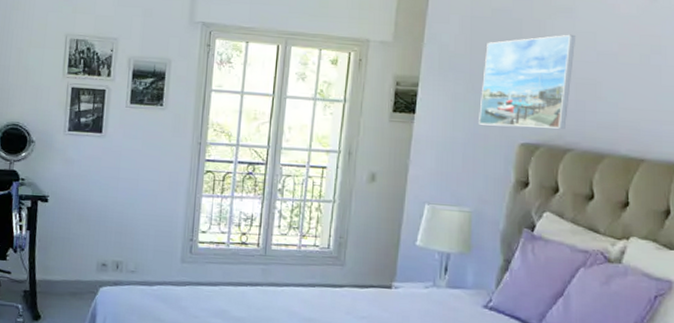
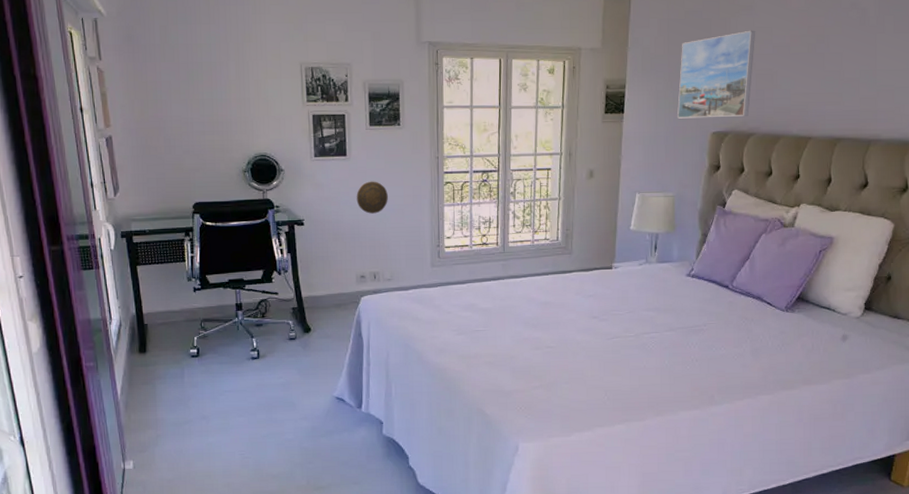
decorative plate: none [107,162,142,198] -> present [356,181,388,214]

